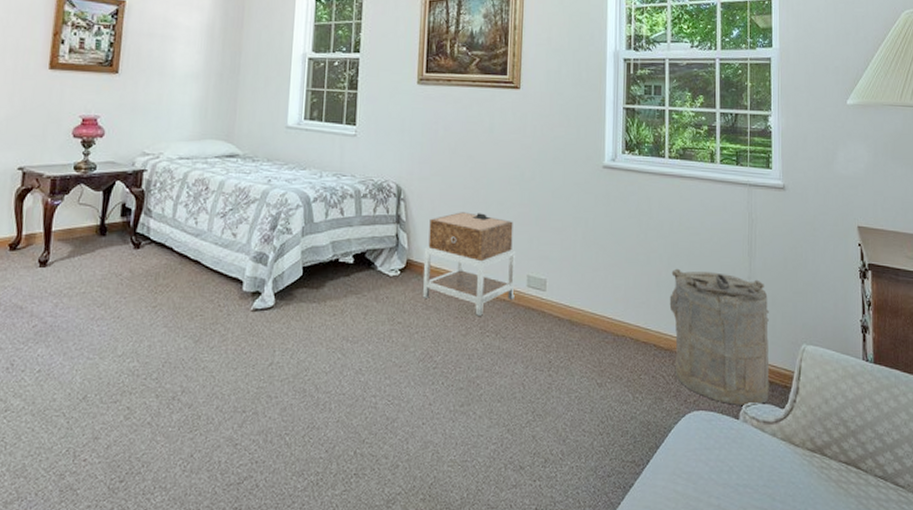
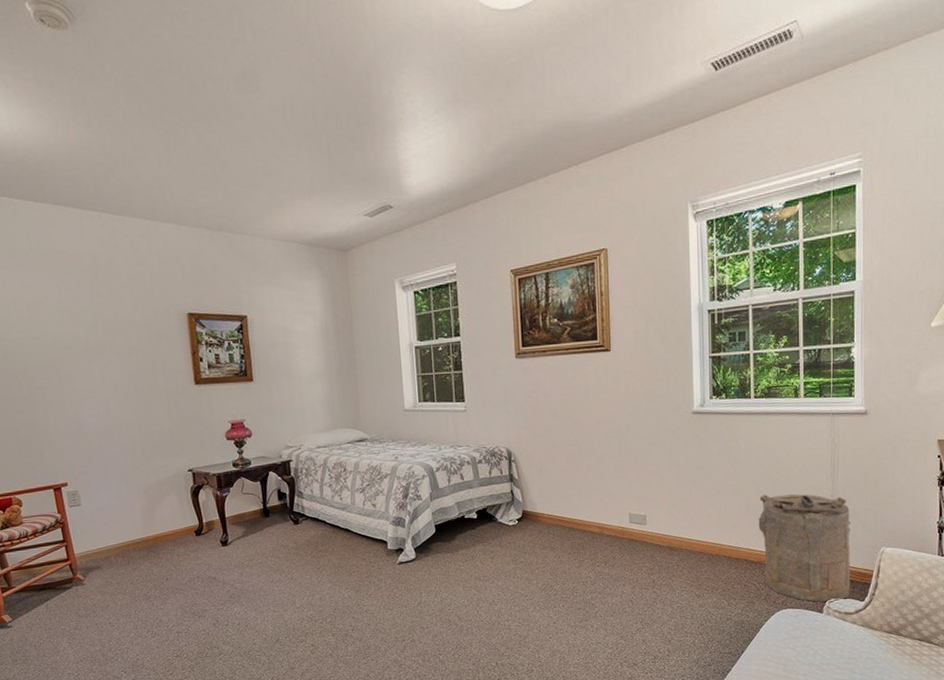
nightstand: present [422,212,516,316] -> none [536,465,619,550]

